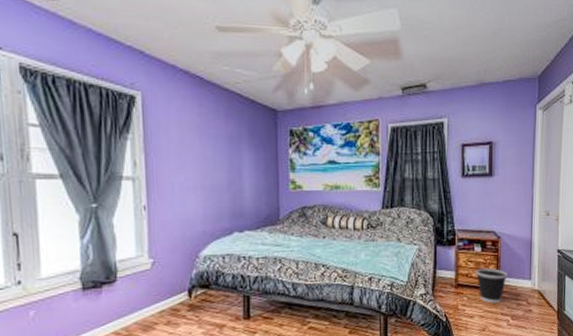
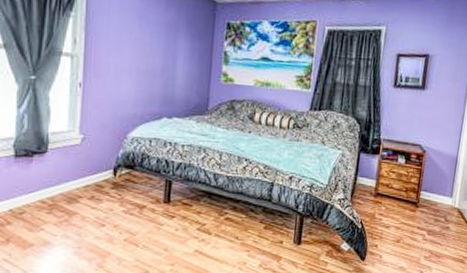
wastebasket: present [476,268,507,303] -> none [397,180,429,217]

